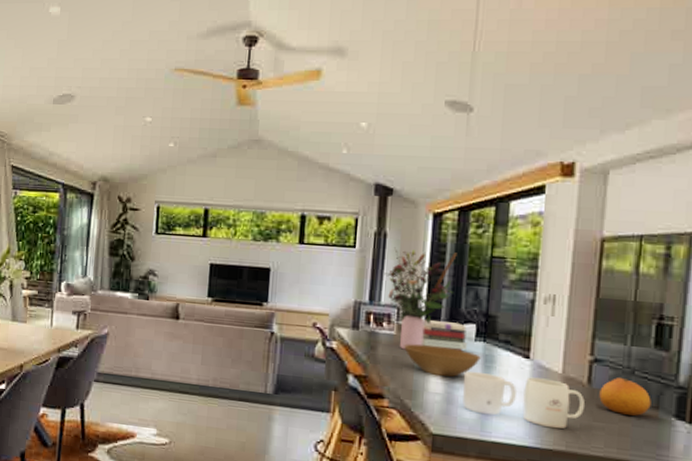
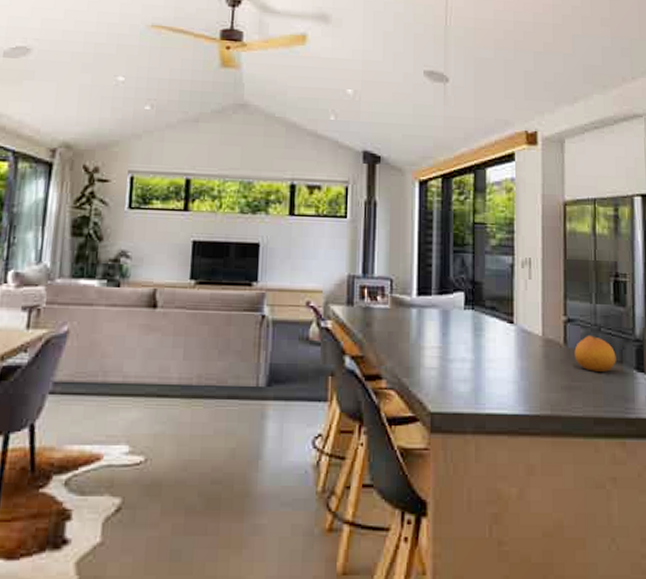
bouquet: present [384,247,457,350] -> none [376,216,443,324]
bowl: present [404,344,481,377] -> none [399,317,471,349]
books: present [422,320,467,352] -> none [415,291,457,322]
mug: present [462,371,516,416] -> none [456,341,504,386]
mug: present [522,377,586,429] -> none [511,342,564,393]

